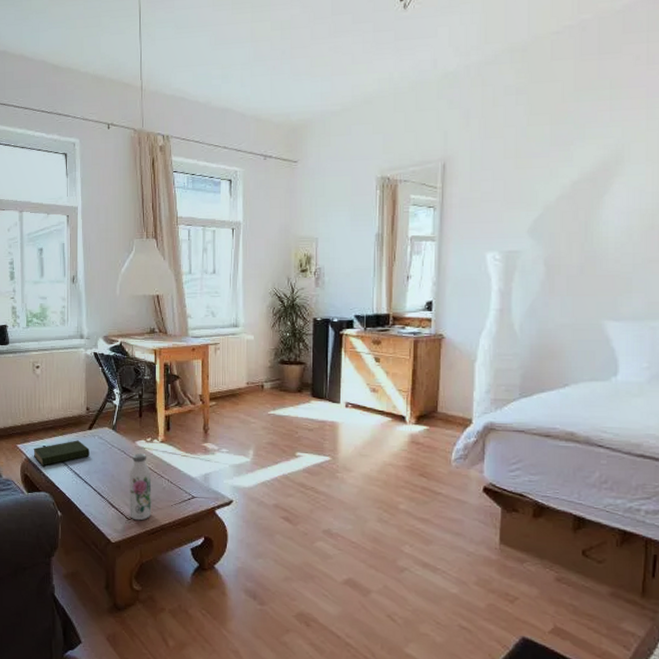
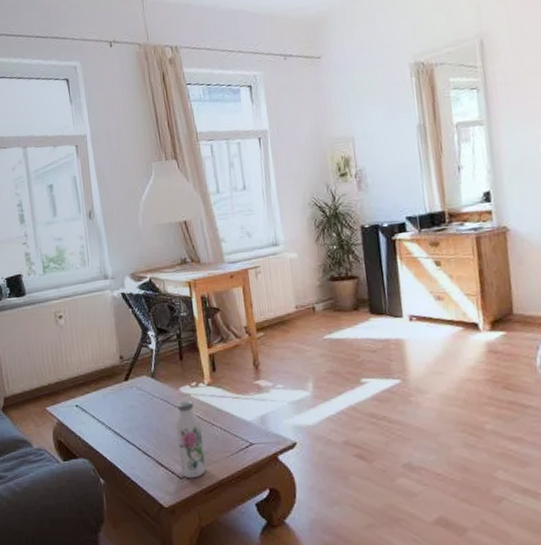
book: present [33,440,90,466] -> none [65,394,129,429]

